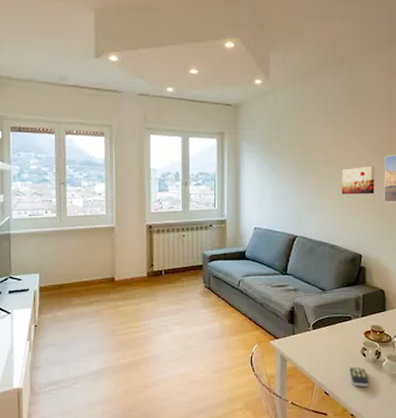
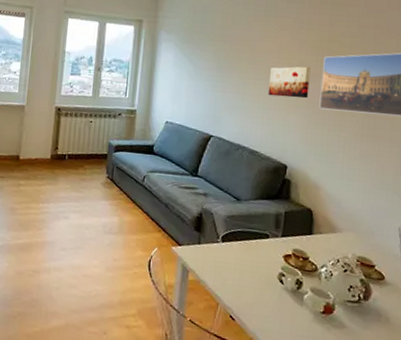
remote control: present [349,366,369,387] -> none [261,292,286,320]

